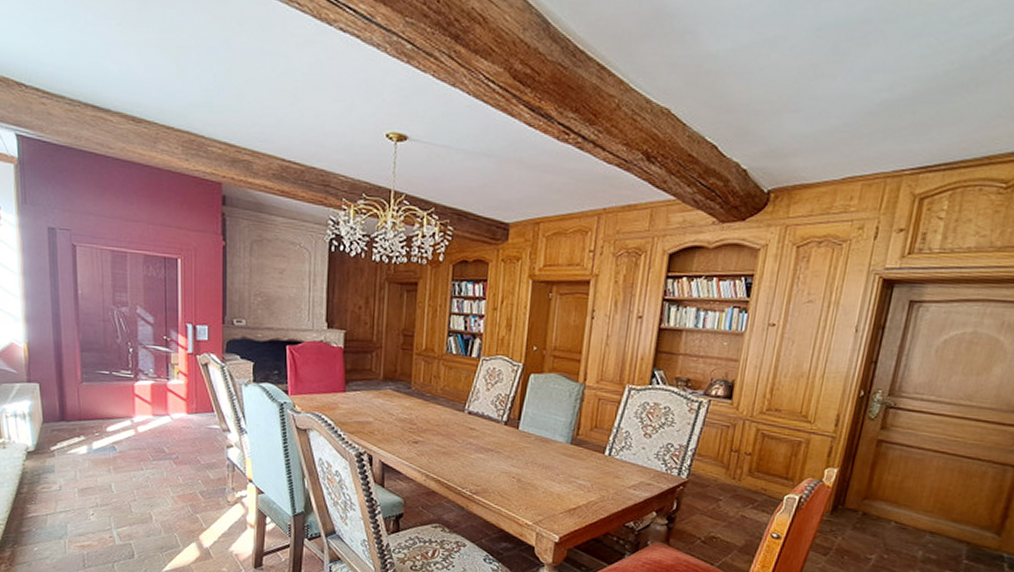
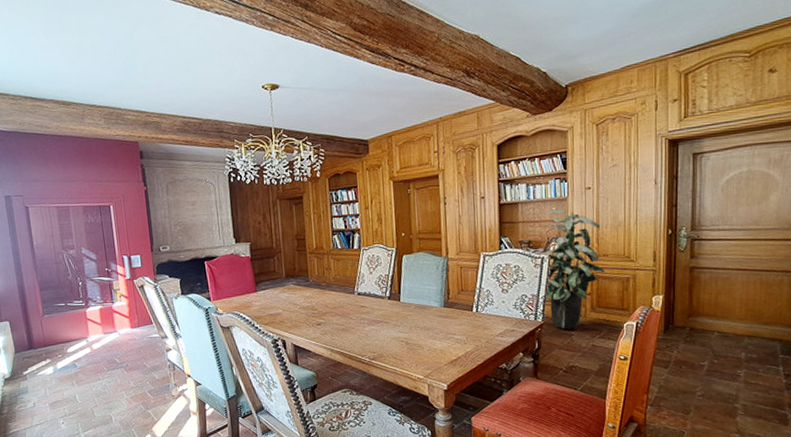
indoor plant: none [693,345,778,494] -> present [543,210,605,330]

